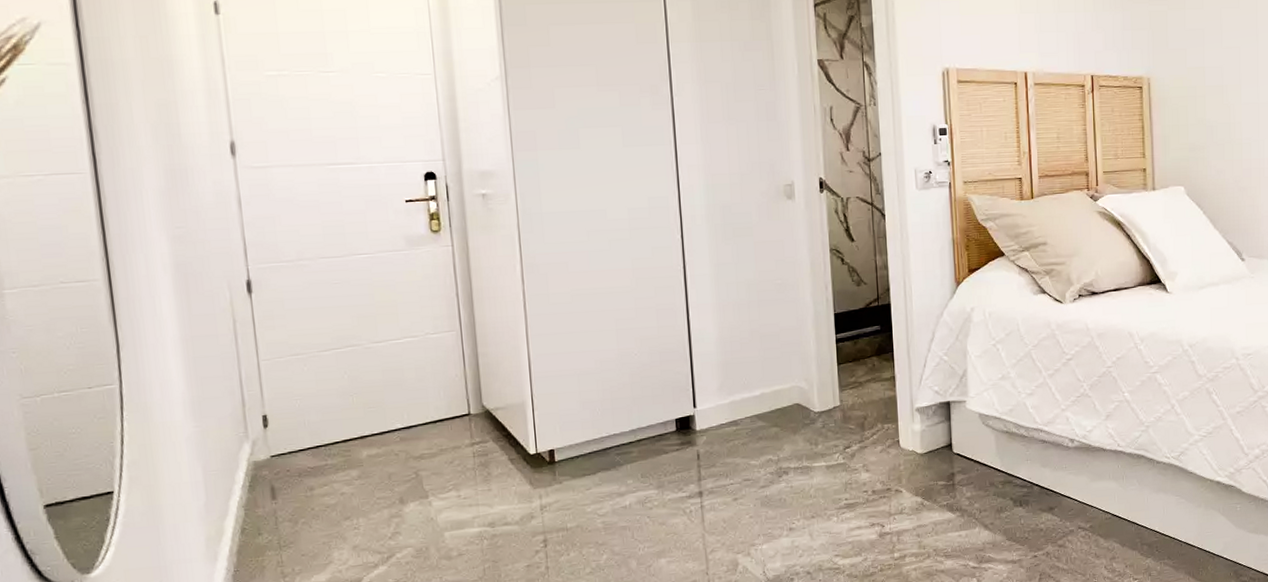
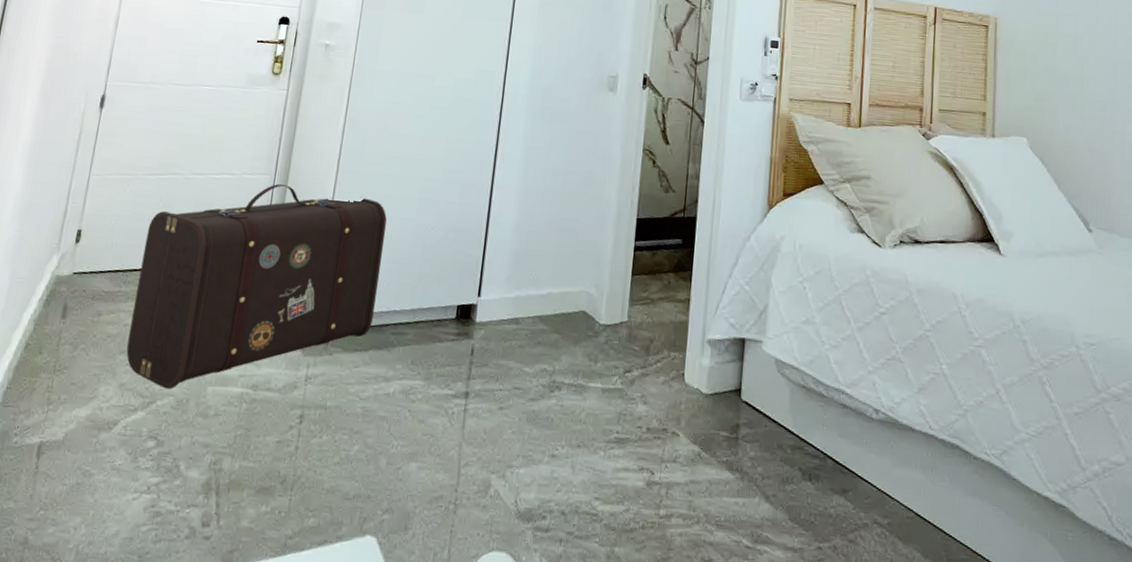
suitcase: none [338,336,595,542] -> present [126,184,387,390]

